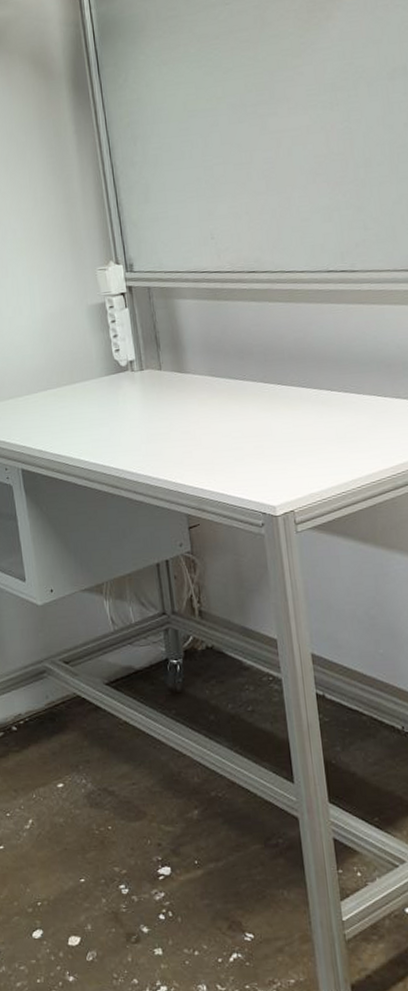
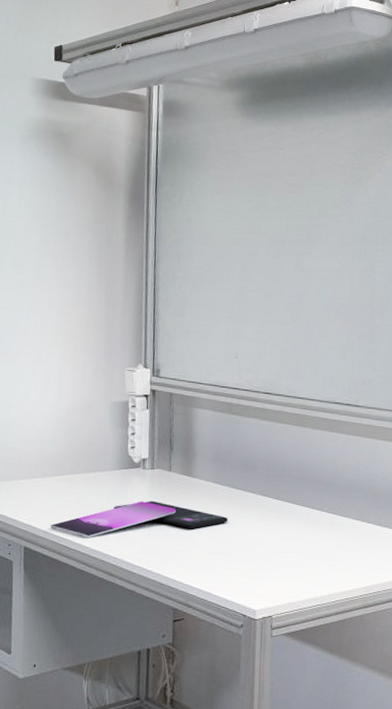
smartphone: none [44,403,231,453] -> present [50,500,228,538]

